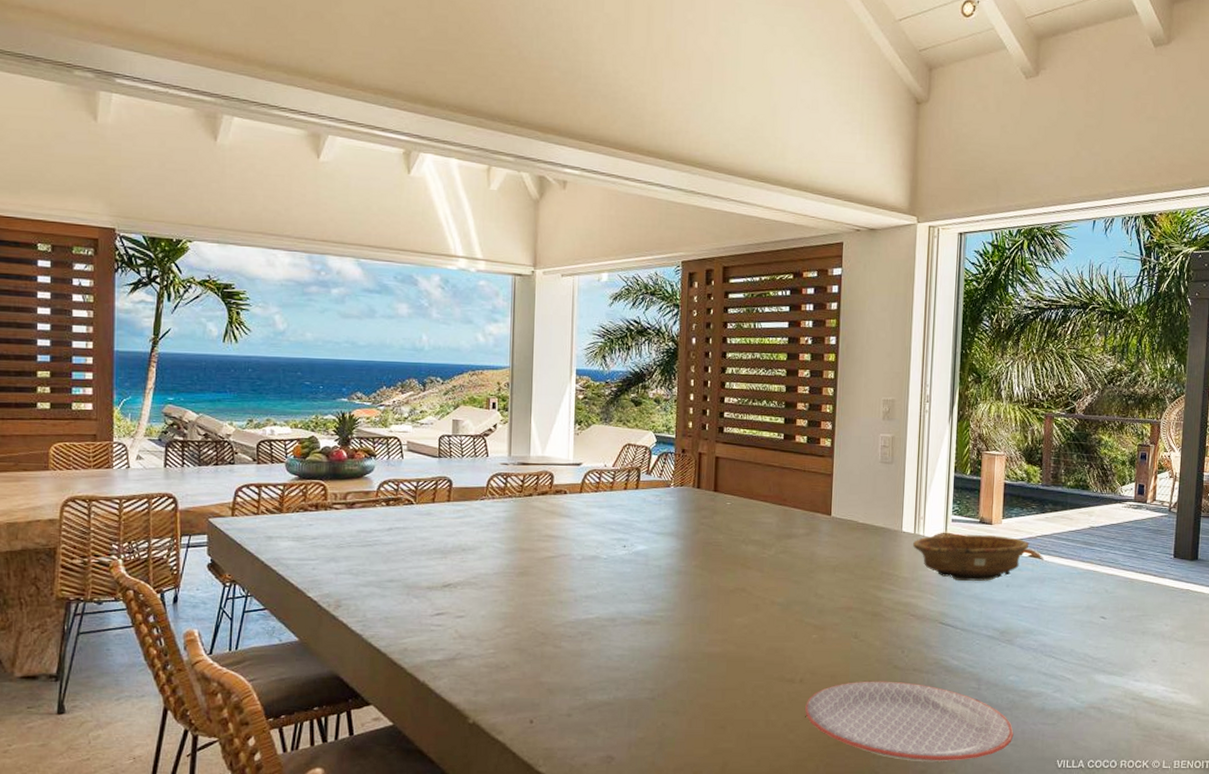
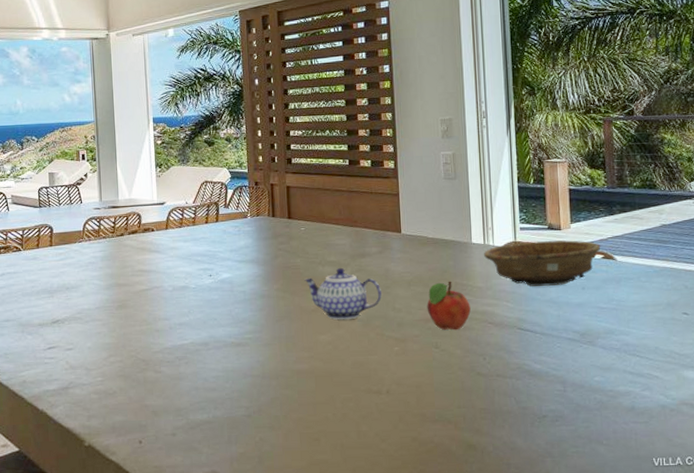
teapot: none [725,547,805,603] -> present [304,267,382,320]
plate: present [805,681,1014,761] -> none [394,388,605,465]
fruit: none [850,569,894,621] -> present [427,281,471,331]

